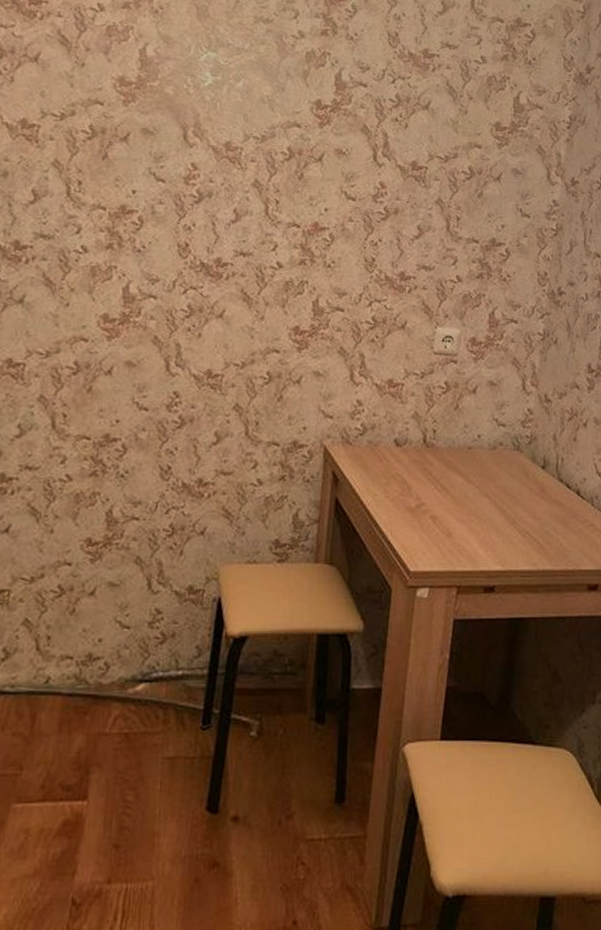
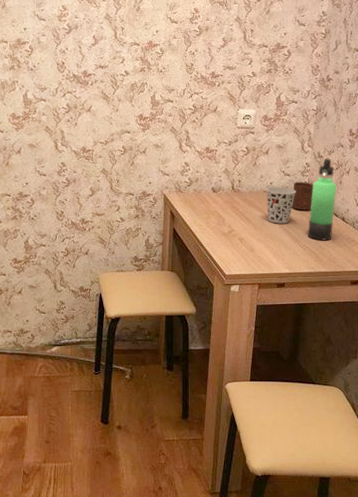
cup: none [471,441,513,497] -> present [266,187,296,224]
cup: none [507,435,538,478] -> present [292,182,314,211]
thermos bottle: none [529,403,570,524] -> present [308,158,337,241]

